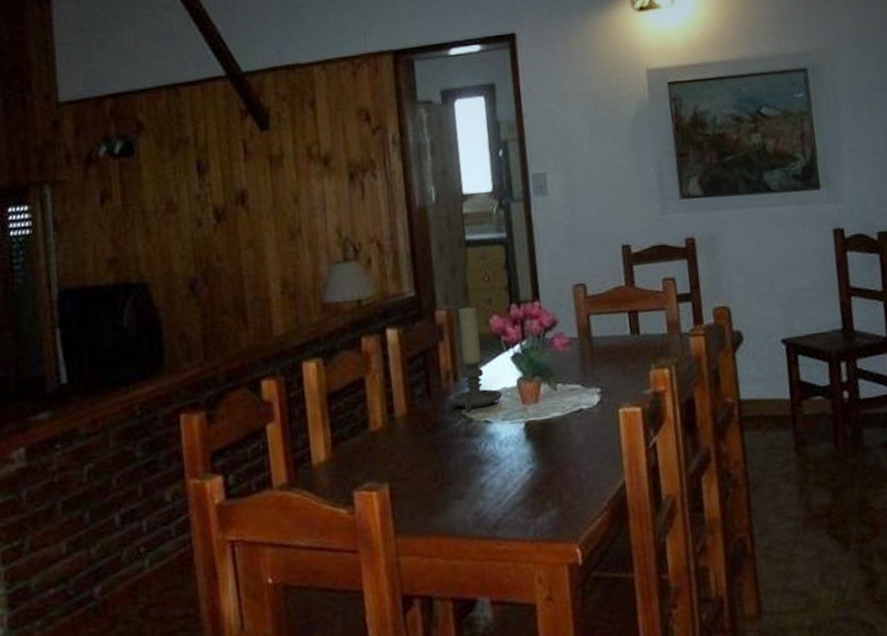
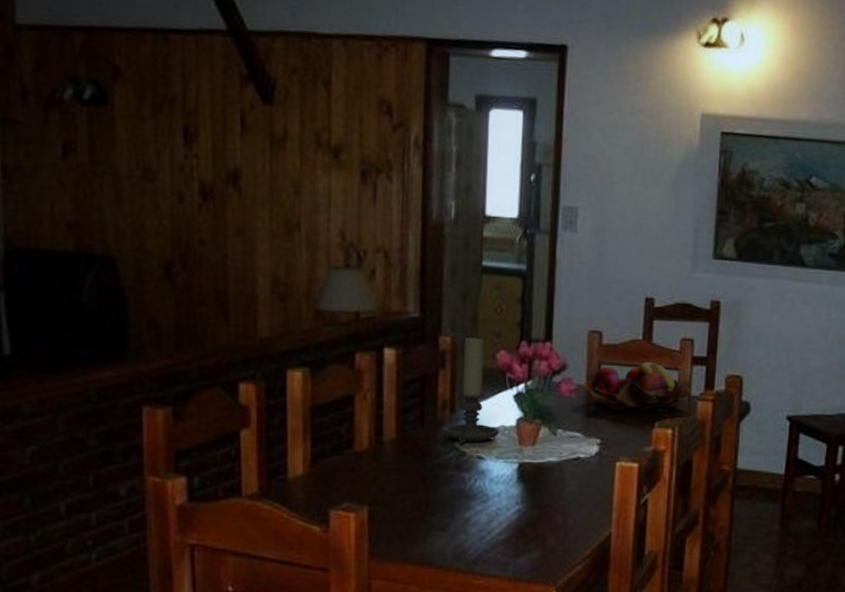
fruit basket: none [573,305,682,358] -> present [581,361,692,411]

